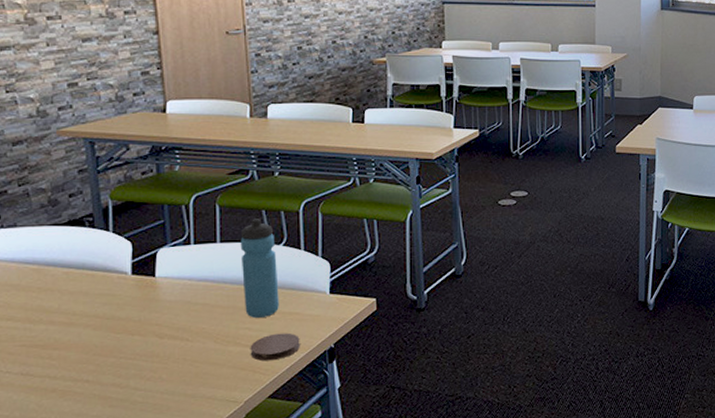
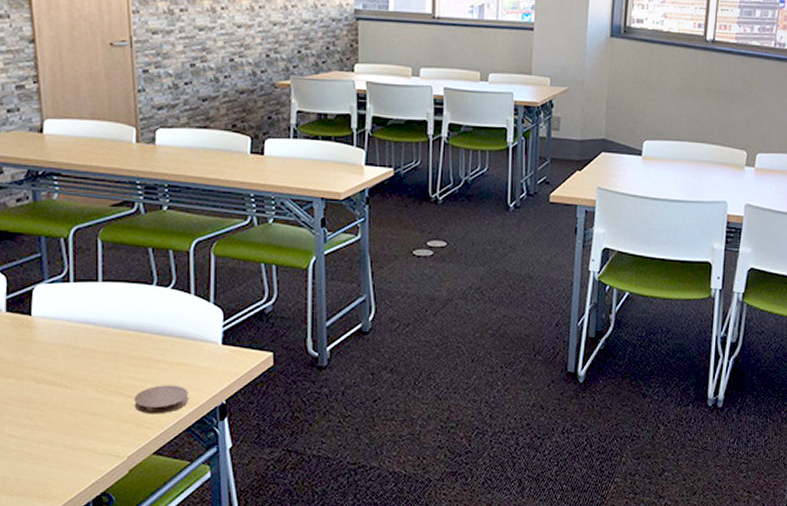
water bottle: present [240,218,279,318] -> none [124,257,166,366]

